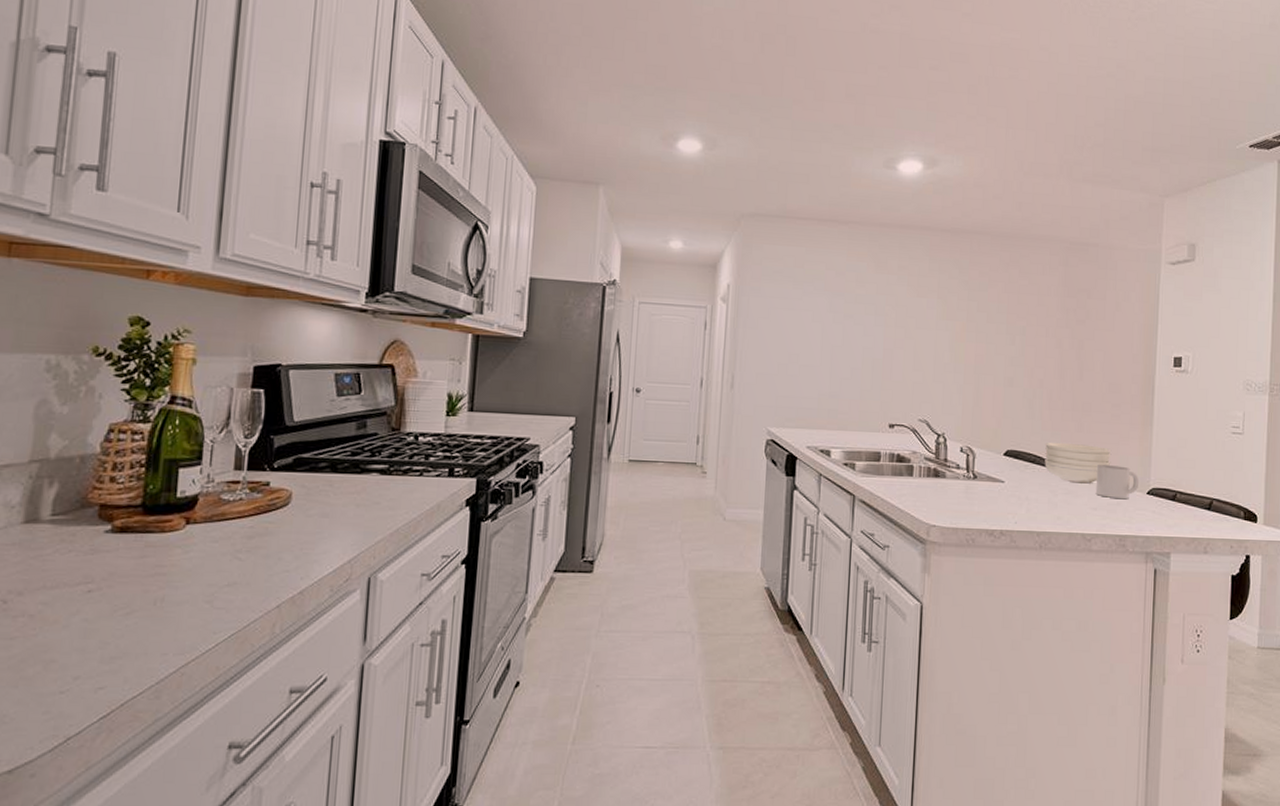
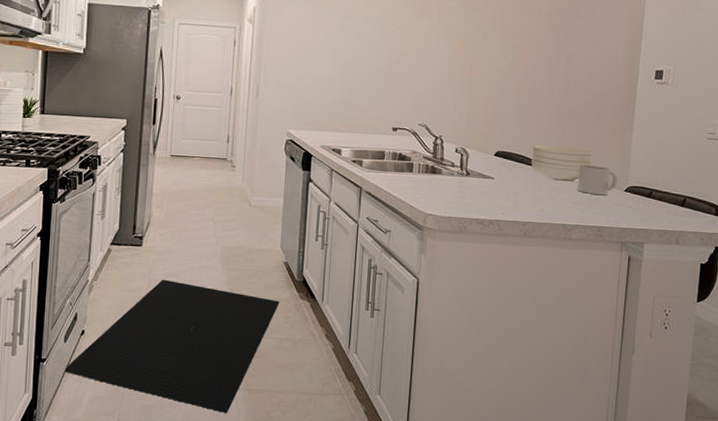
floor mat: none [491,613,760,779] -> present [63,279,280,413]

